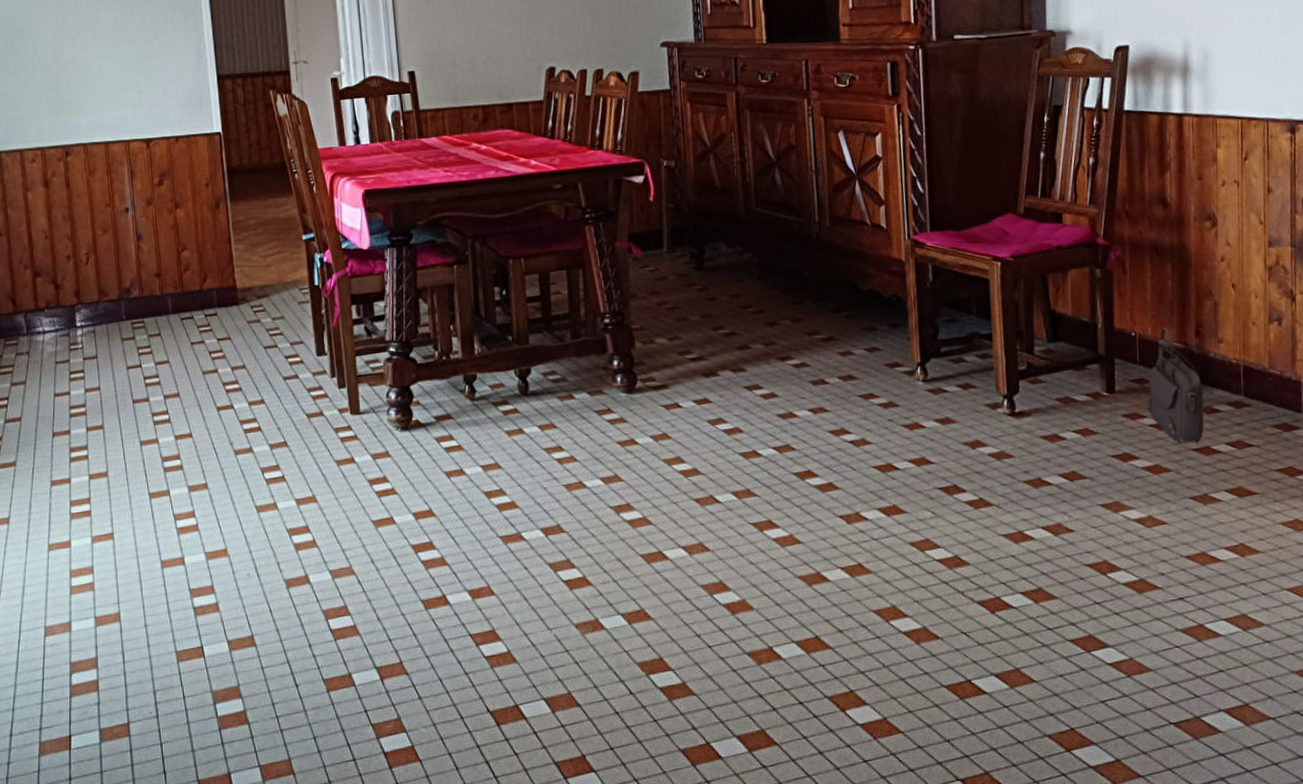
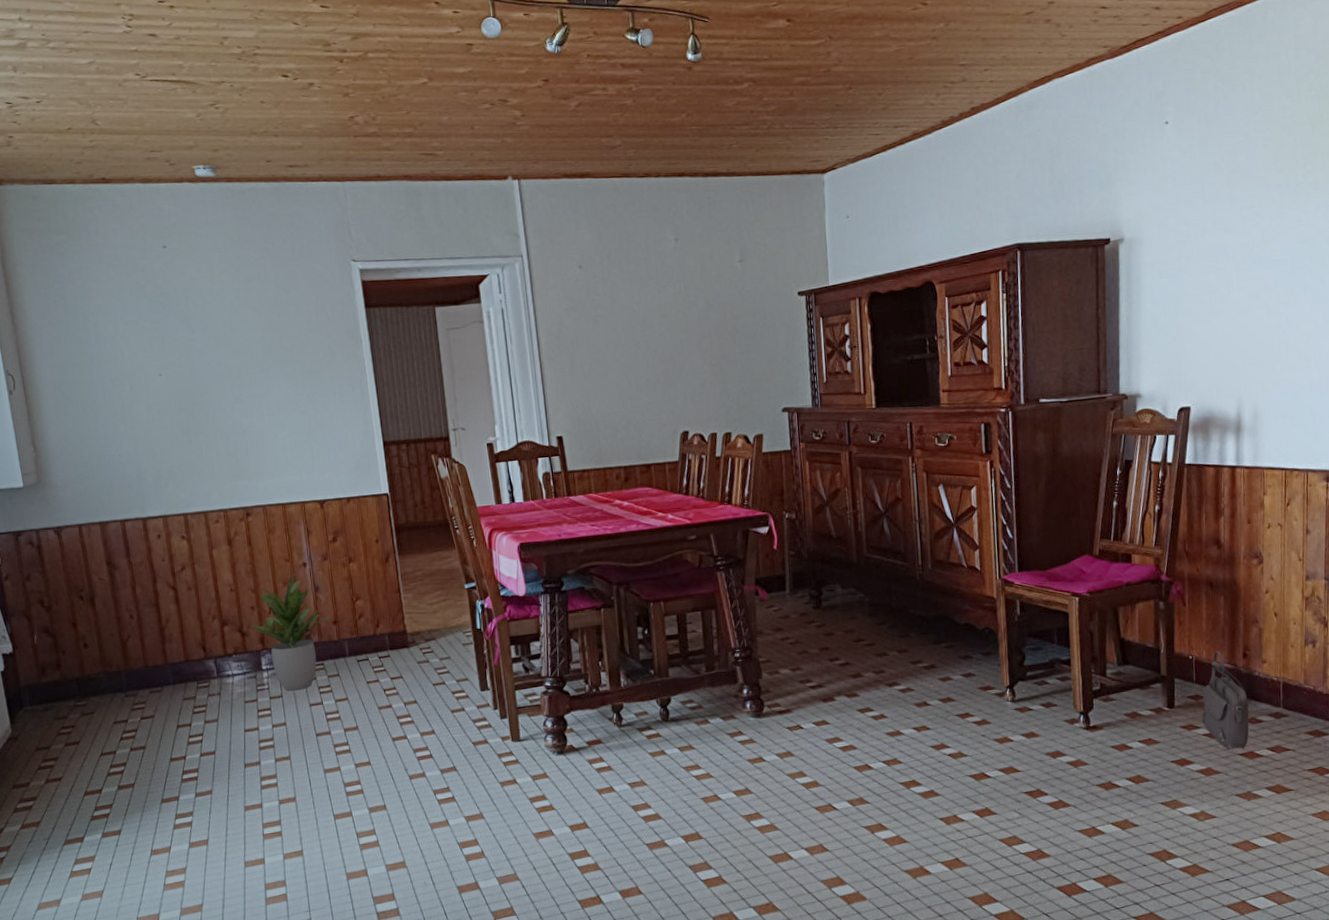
potted plant: none [67,218,153,351] -> present [252,572,331,691]

